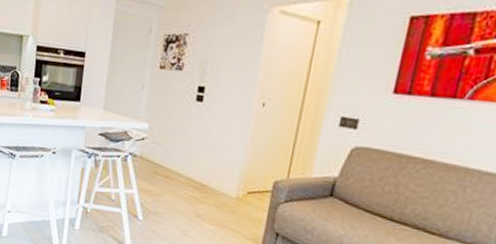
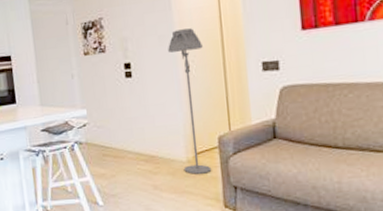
floor lamp: none [230,64,285,215] -> present [168,28,212,174]

